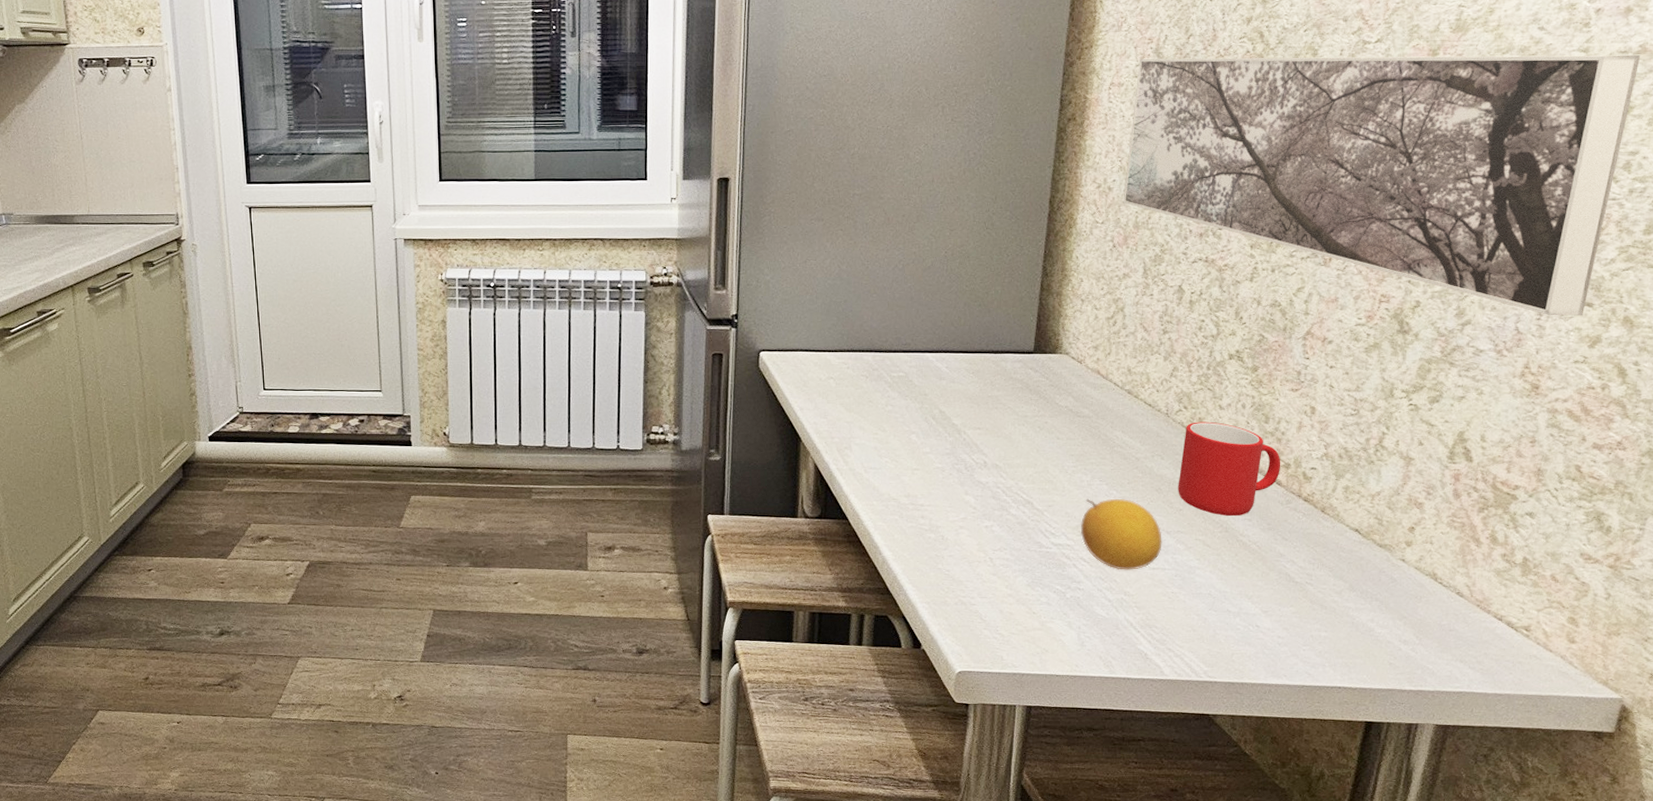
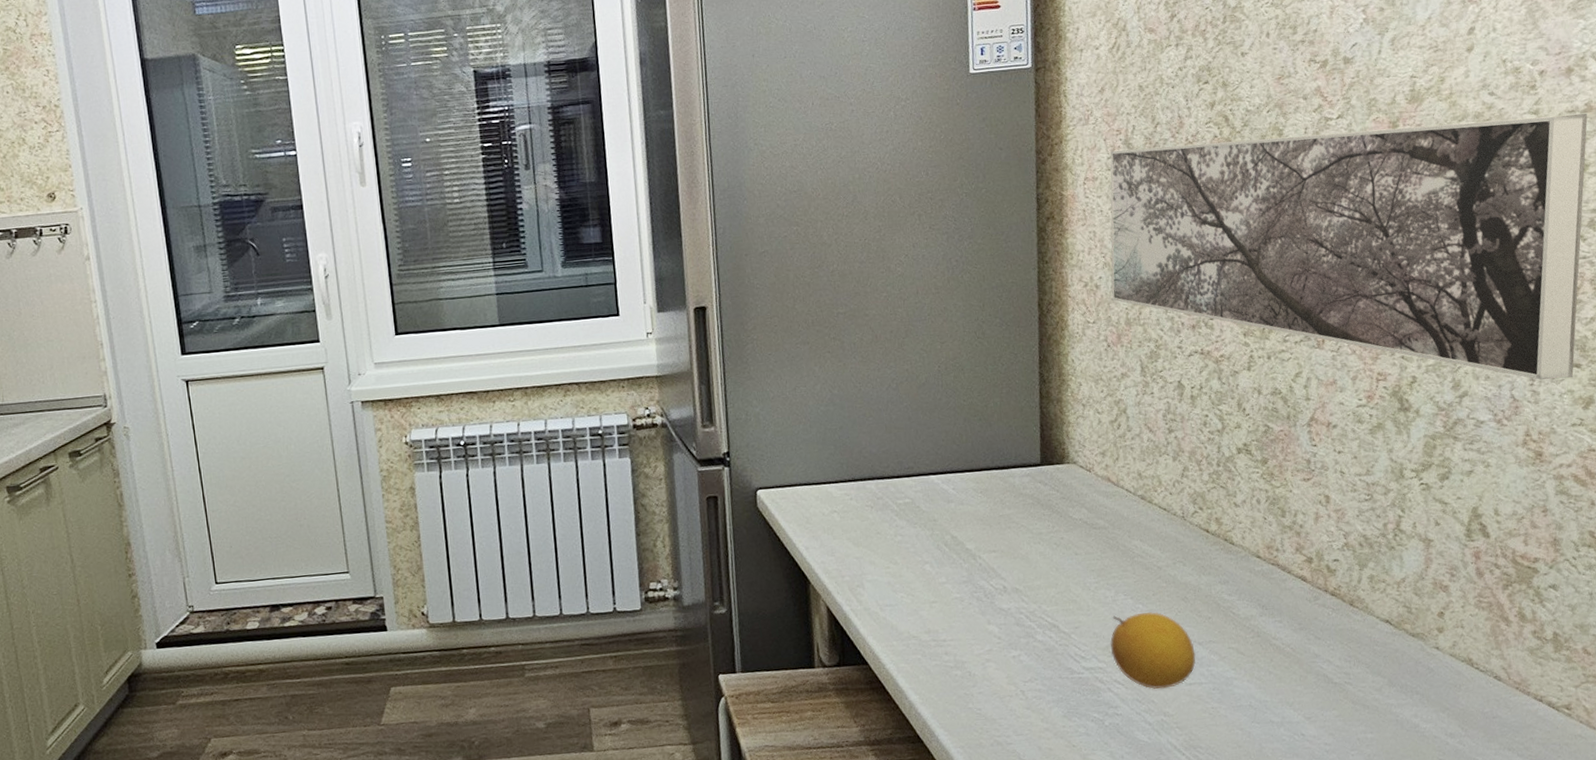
cup: present [1178,421,1281,516] -> none [1203,521,1304,620]

